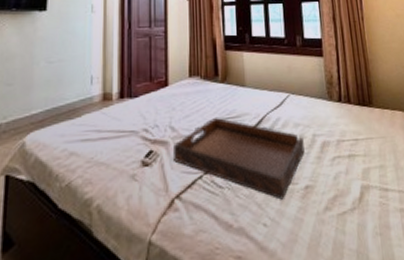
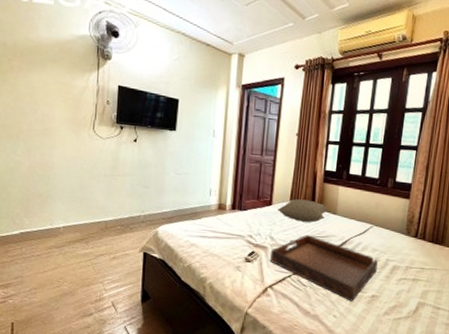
pillow: none [176,73,235,102] -> present [278,199,328,222]

